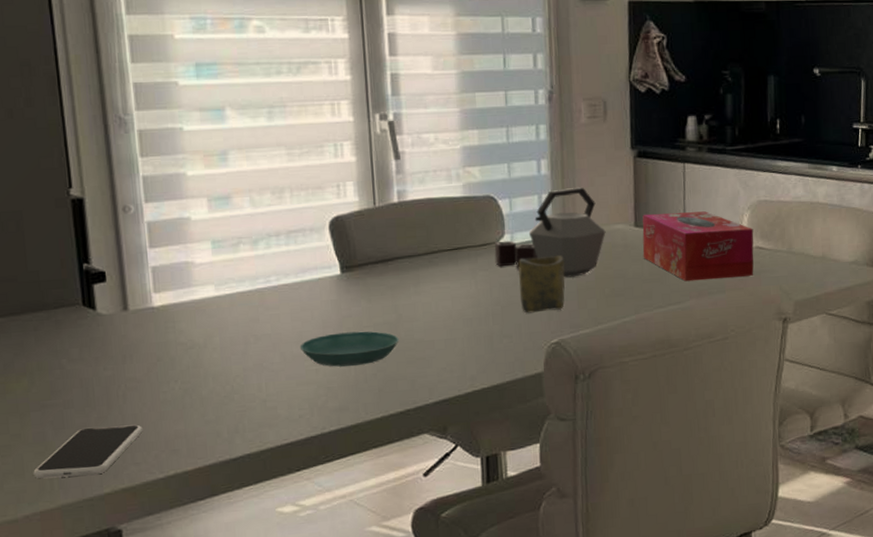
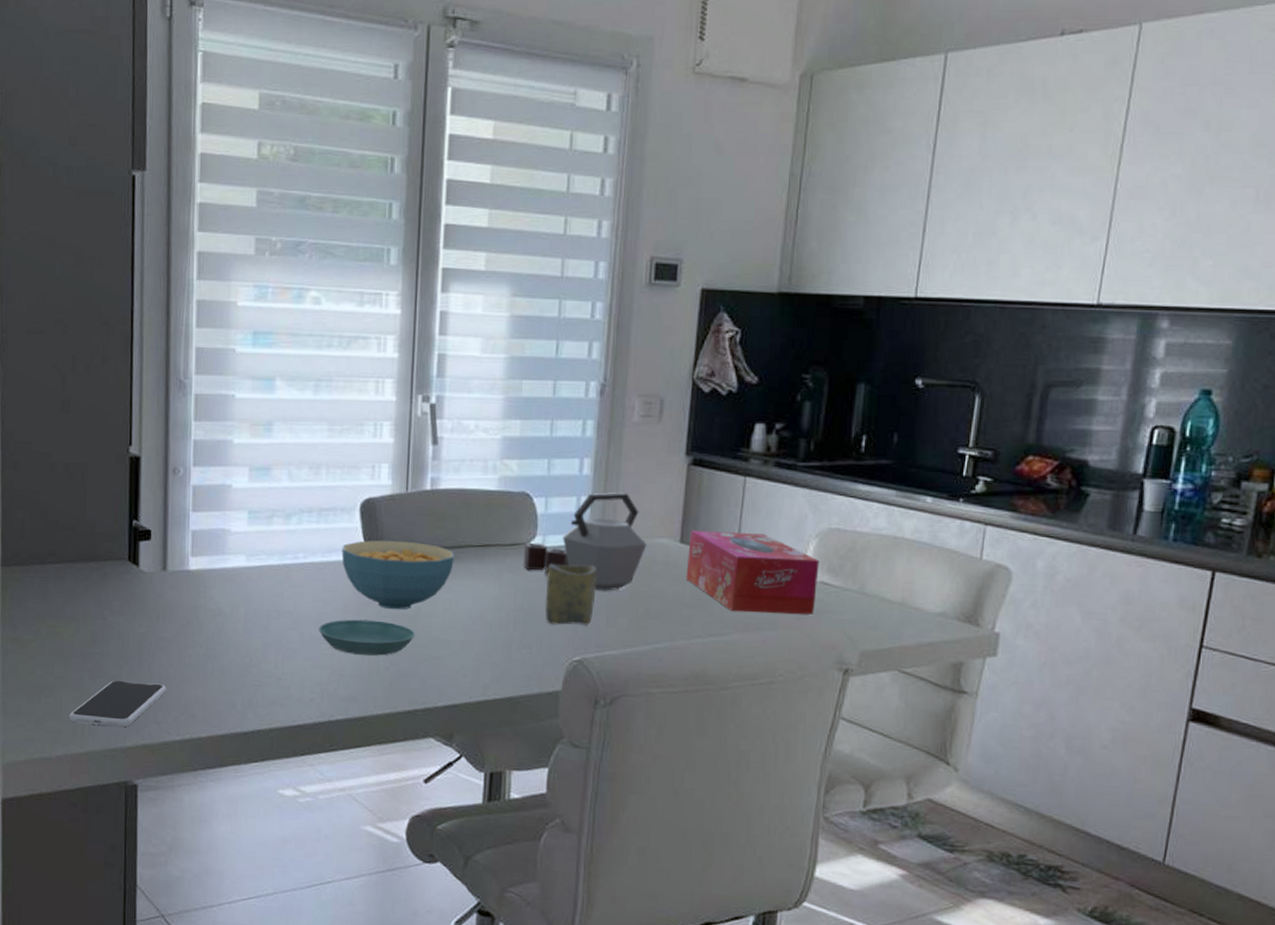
cereal bowl: none [315,253,429,320] -> present [341,540,454,610]

